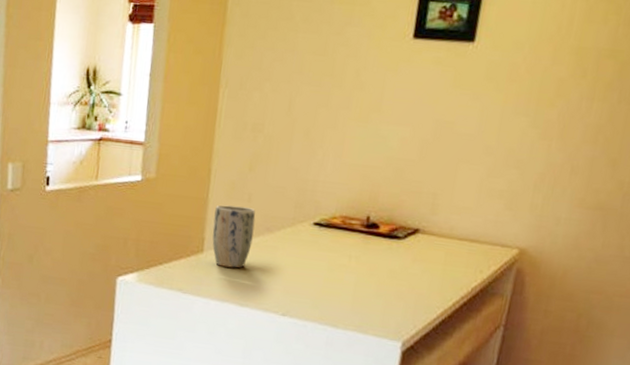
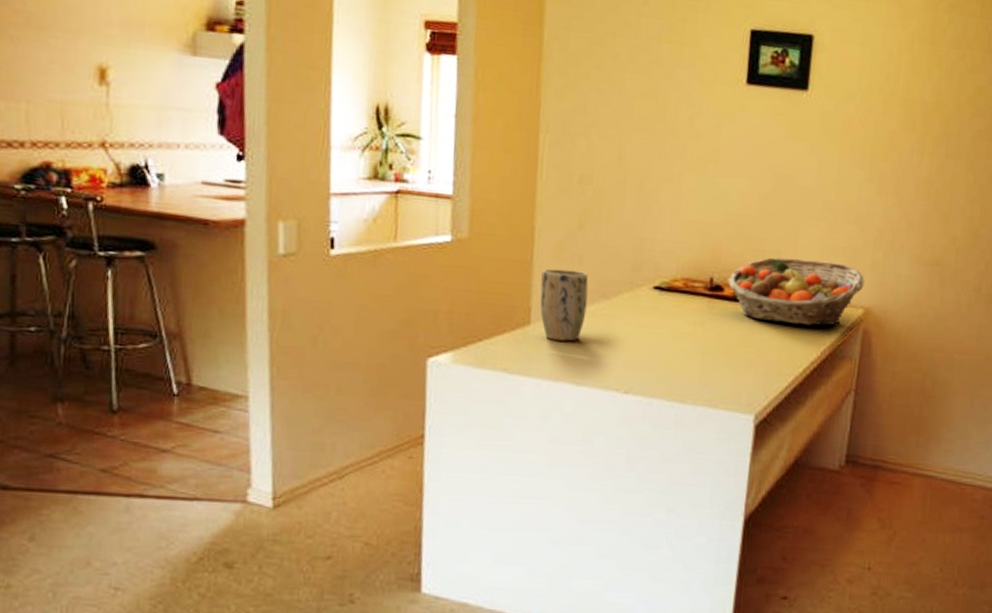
fruit basket: none [383,199,522,264] -> present [727,257,865,326]

